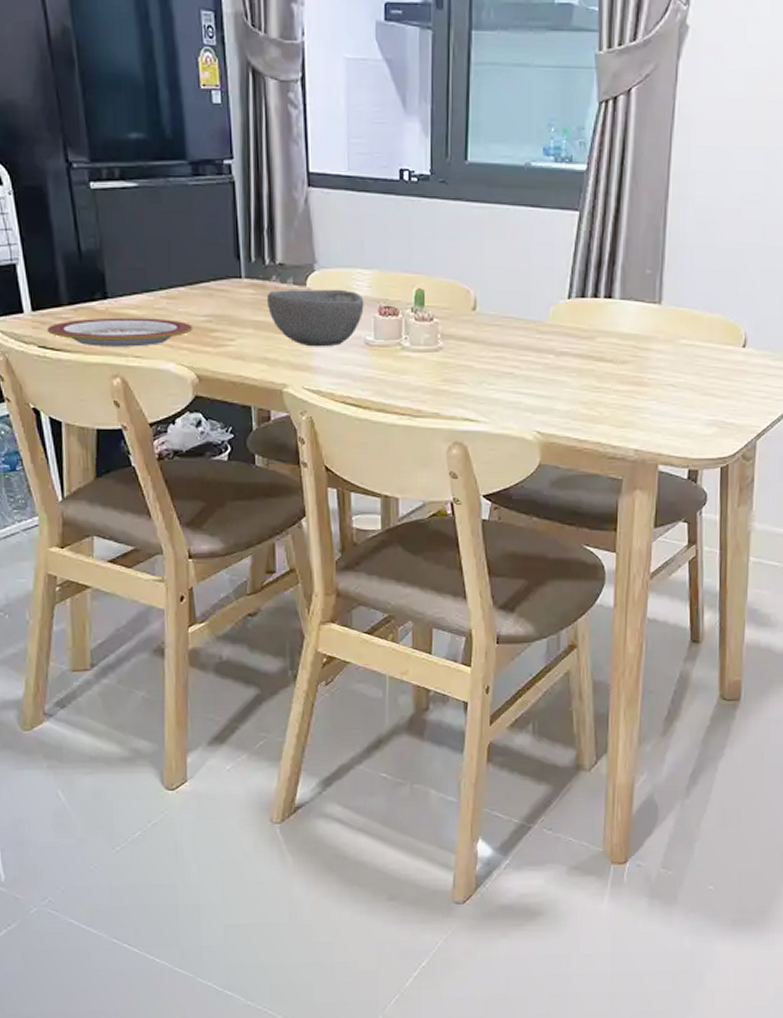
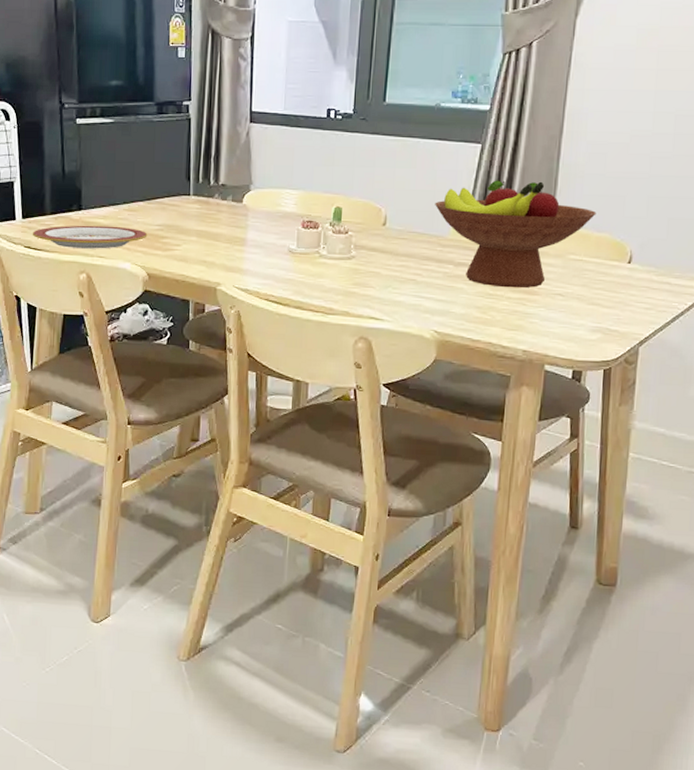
bowl: present [266,289,364,347] -> none [209,205,290,253]
fruit bowl: none [530,254,708,379] -> present [435,180,597,288]

